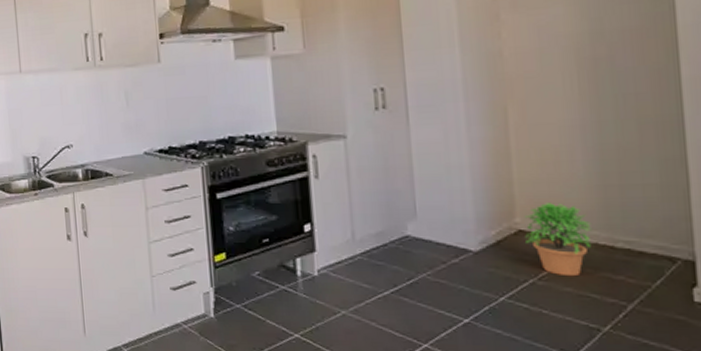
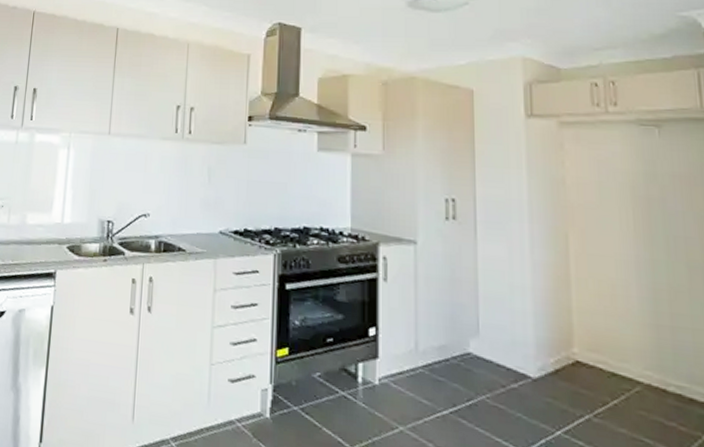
potted plant: present [525,203,591,277] -> none [582,336,645,418]

